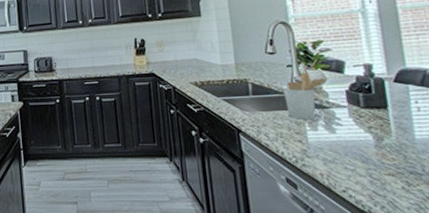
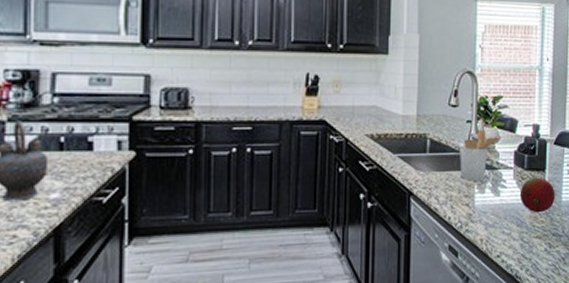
fruit: none [359,115,406,151] -> present [519,177,555,213]

